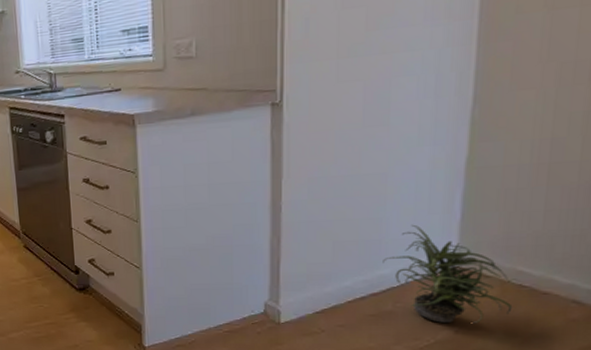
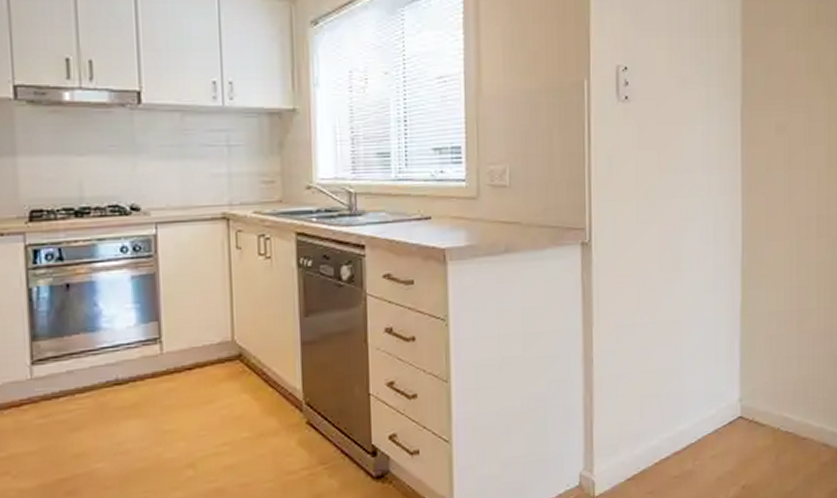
potted plant: present [383,224,513,324] -> none [682,374,783,479]

